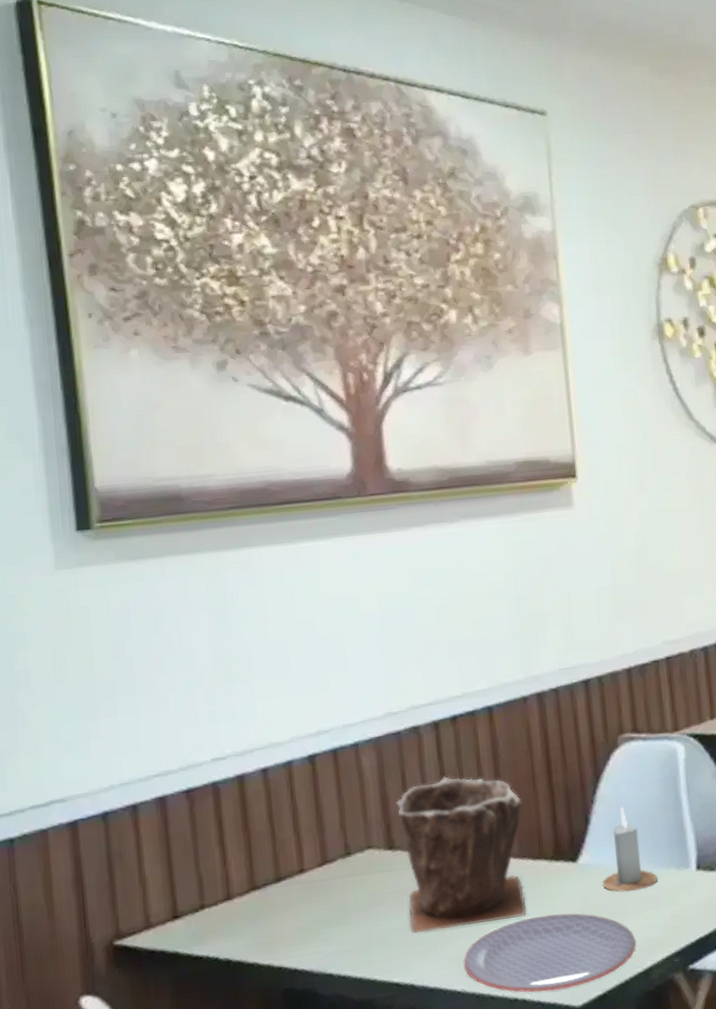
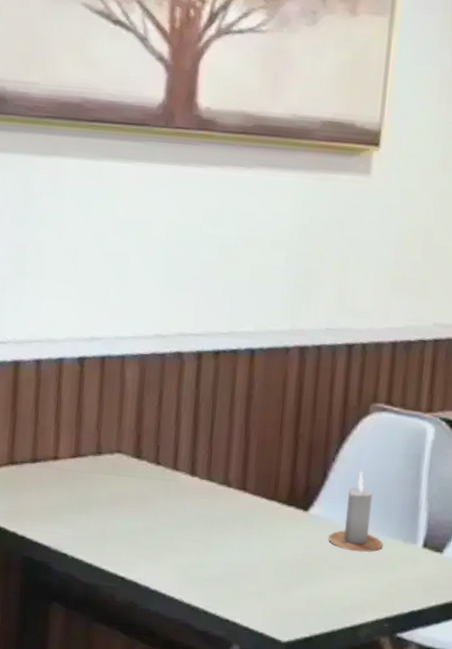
plant pot: present [396,776,527,934] -> none [142,404,267,548]
plate: present [463,913,637,993] -> none [184,550,350,624]

